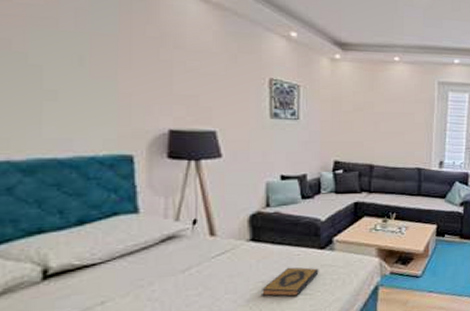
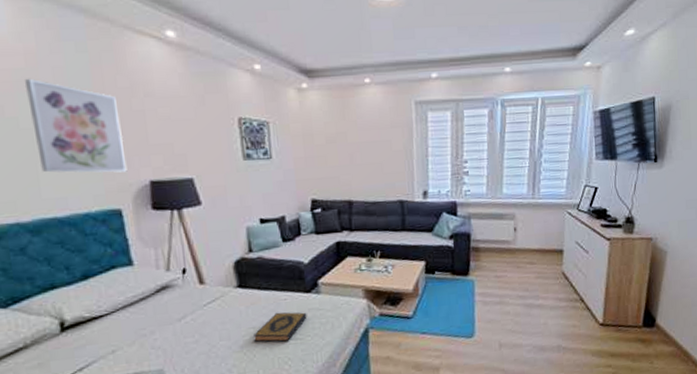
wall art: none [40,15,146,119] -> present [24,78,128,173]

